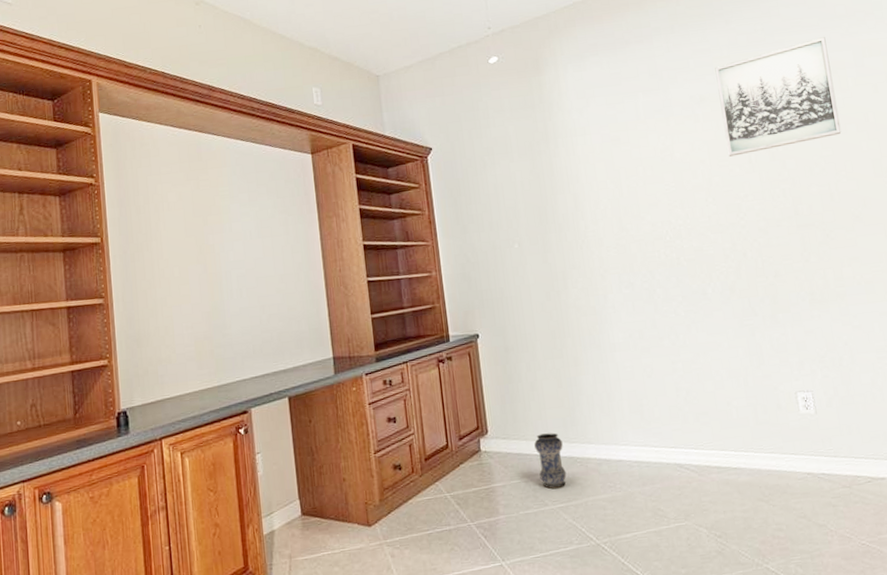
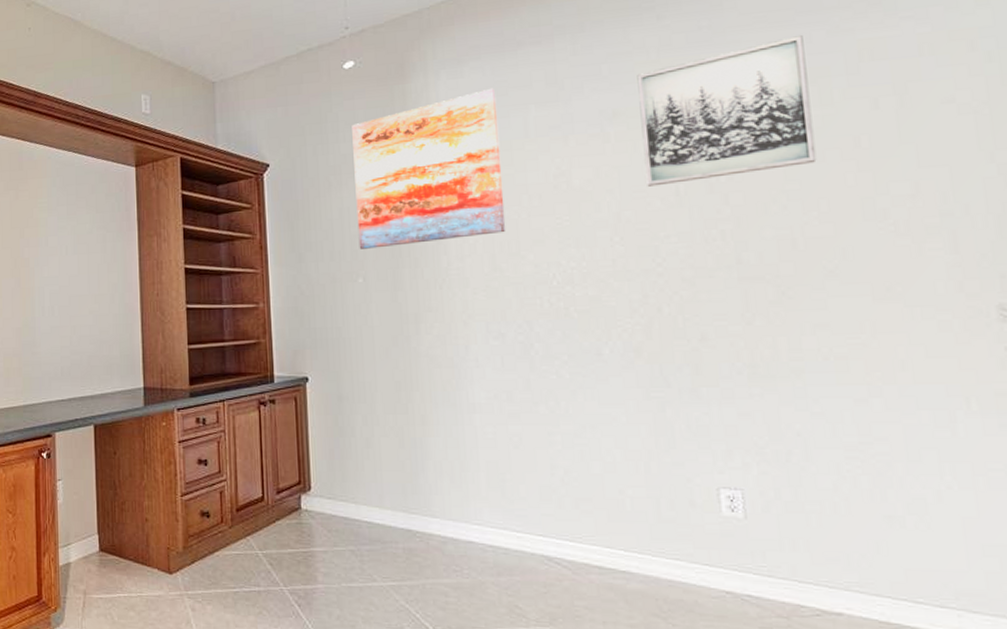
wall art: none [499,79,628,219] -> present [352,88,506,249]
vase: present [534,433,567,489] -> none [365,499,402,564]

